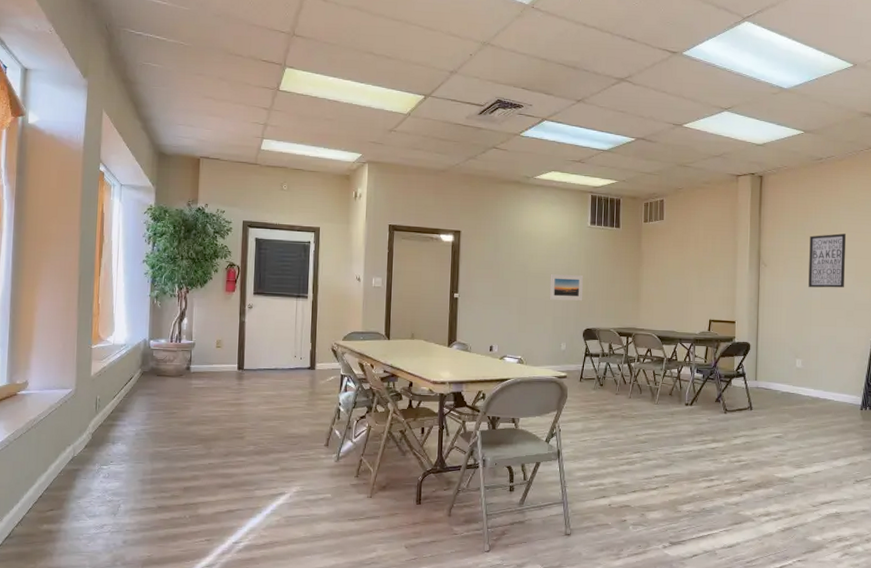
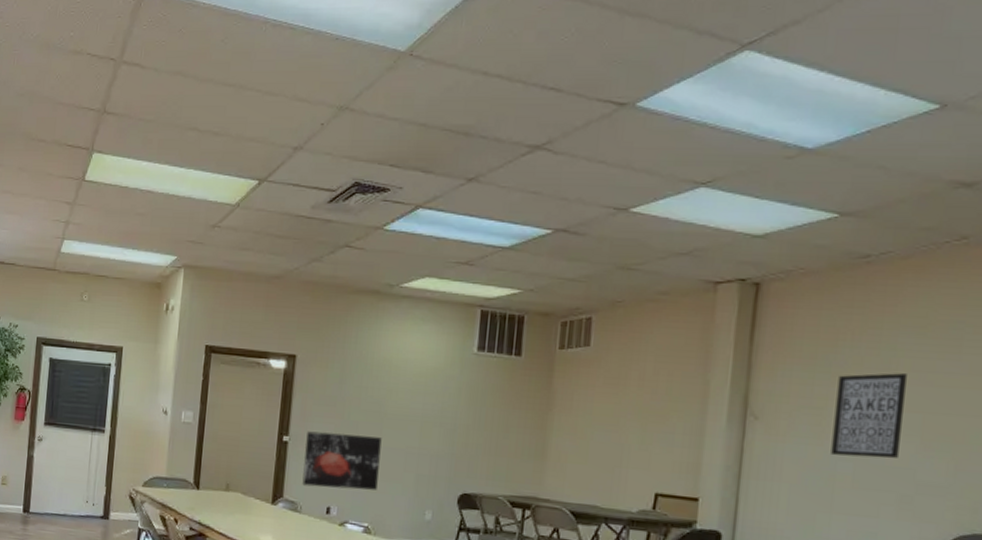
wall art: none [470,289,527,331] -> present [302,431,382,490]
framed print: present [549,273,584,301] -> none [412,415,464,455]

